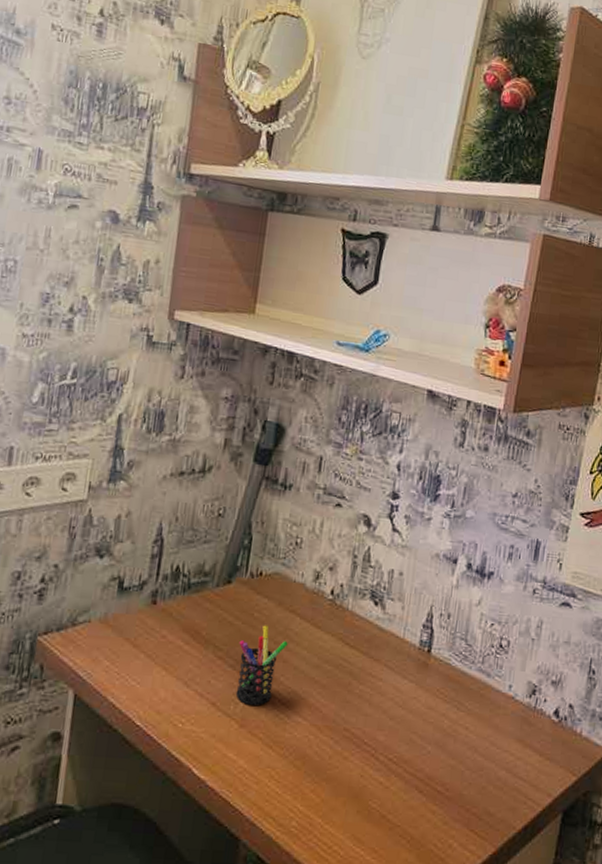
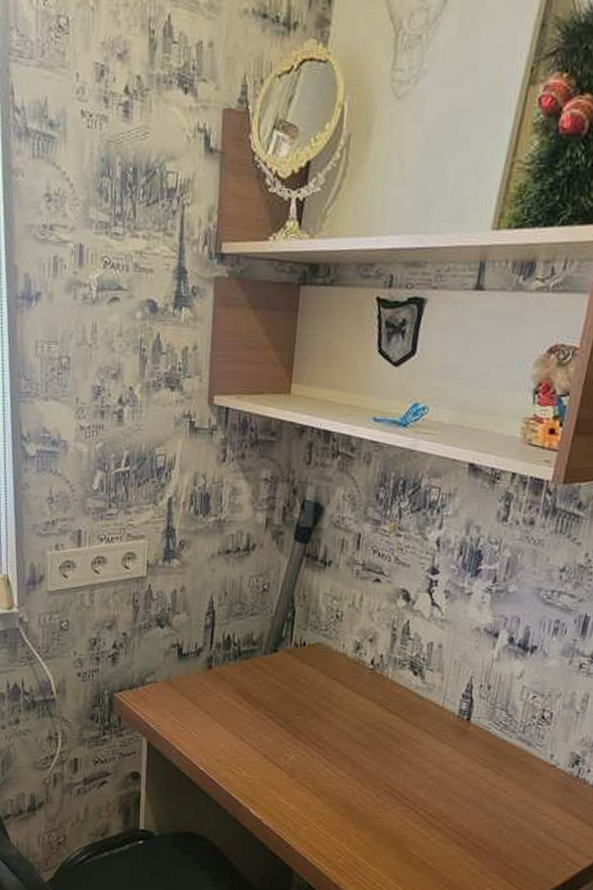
pen holder: present [235,625,288,705] -> none [285,690,331,760]

